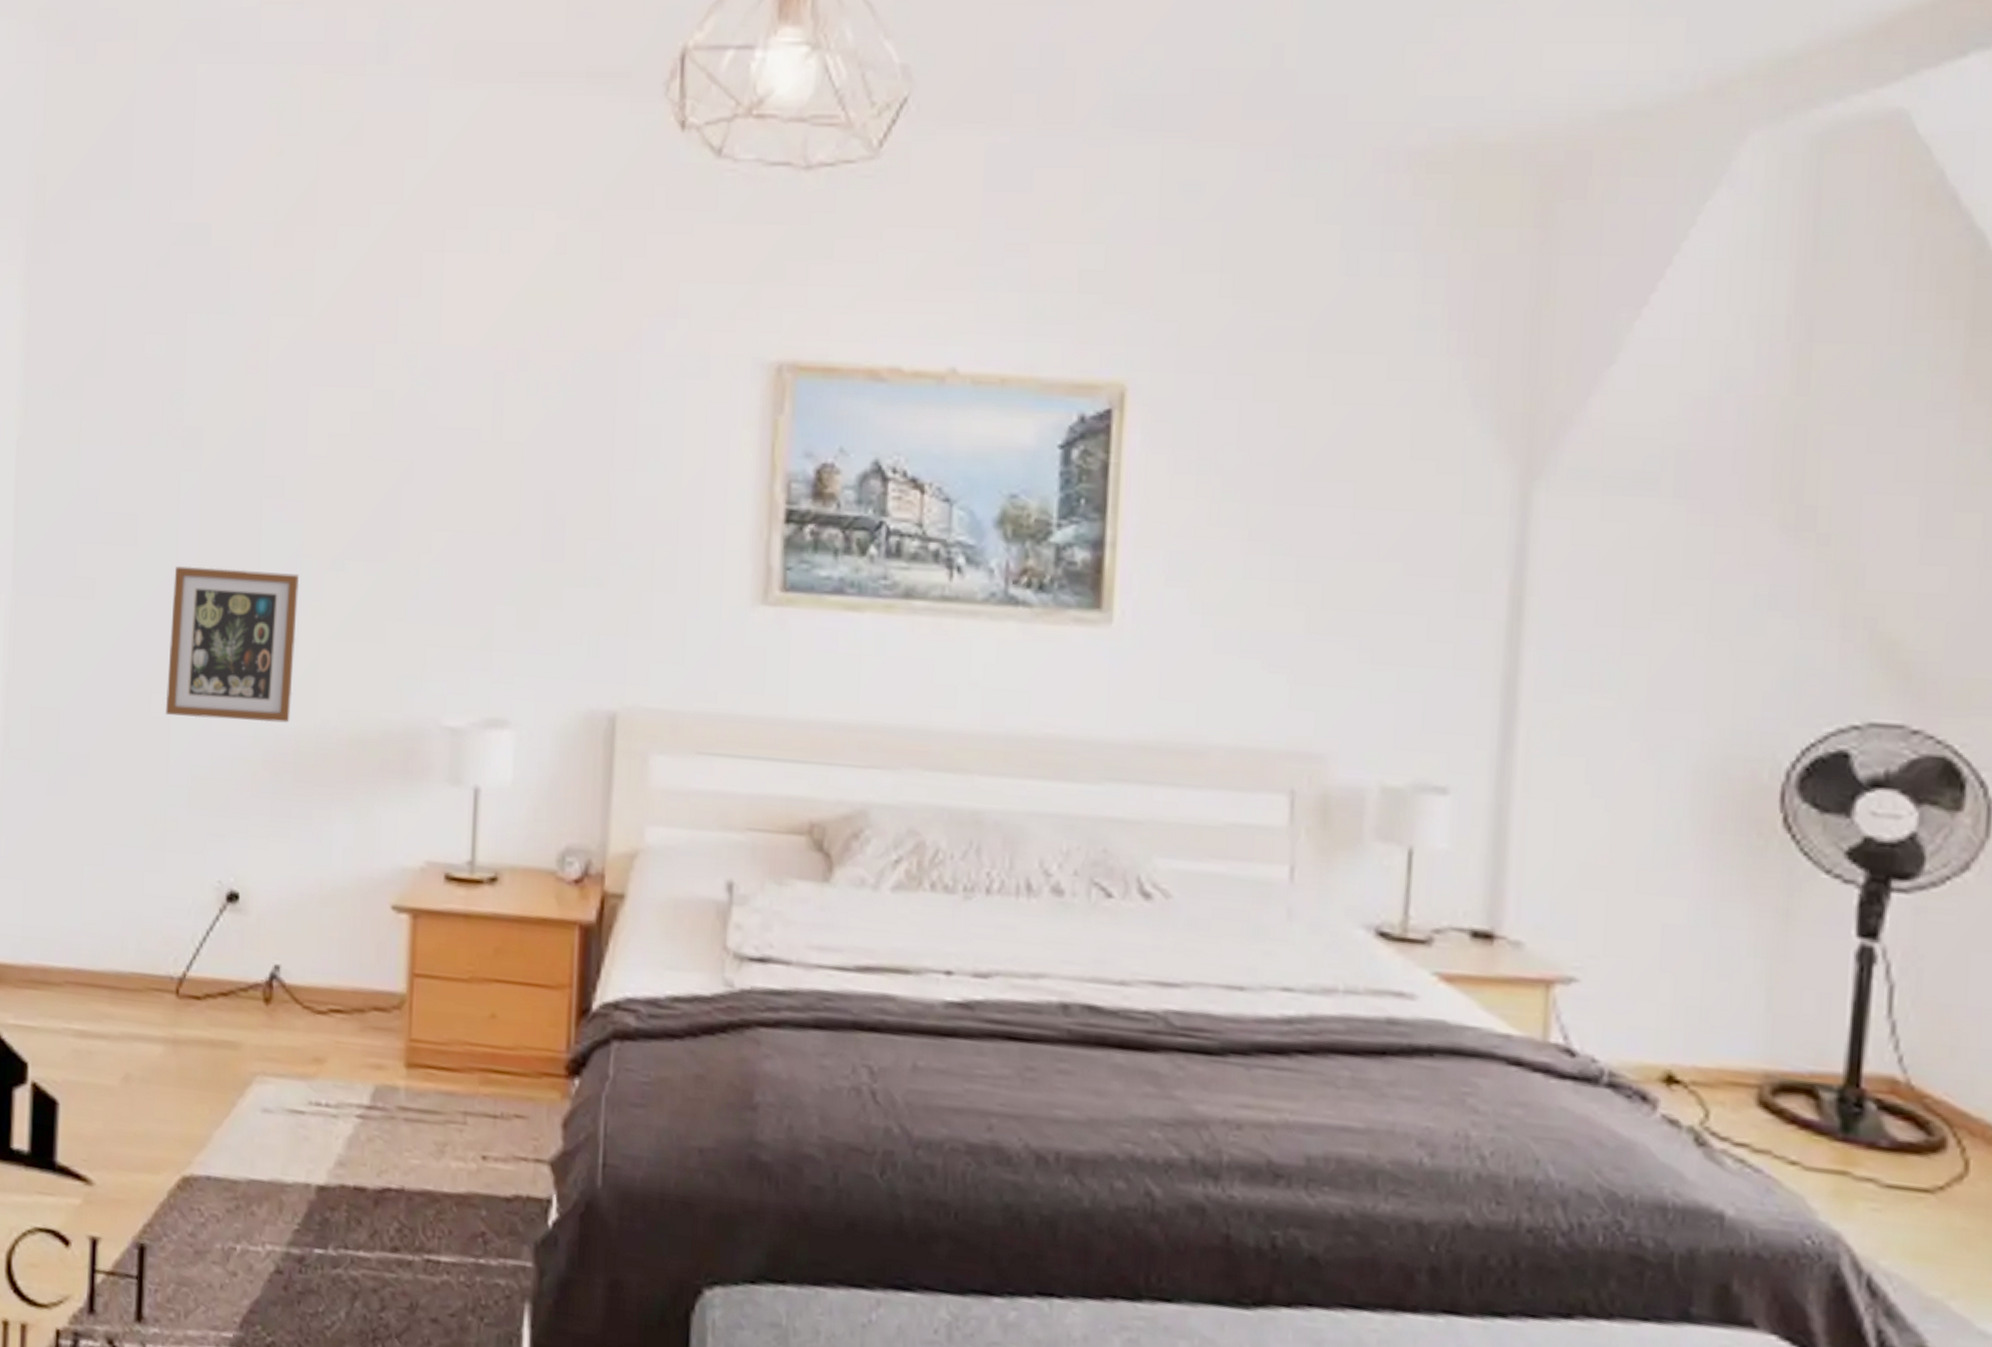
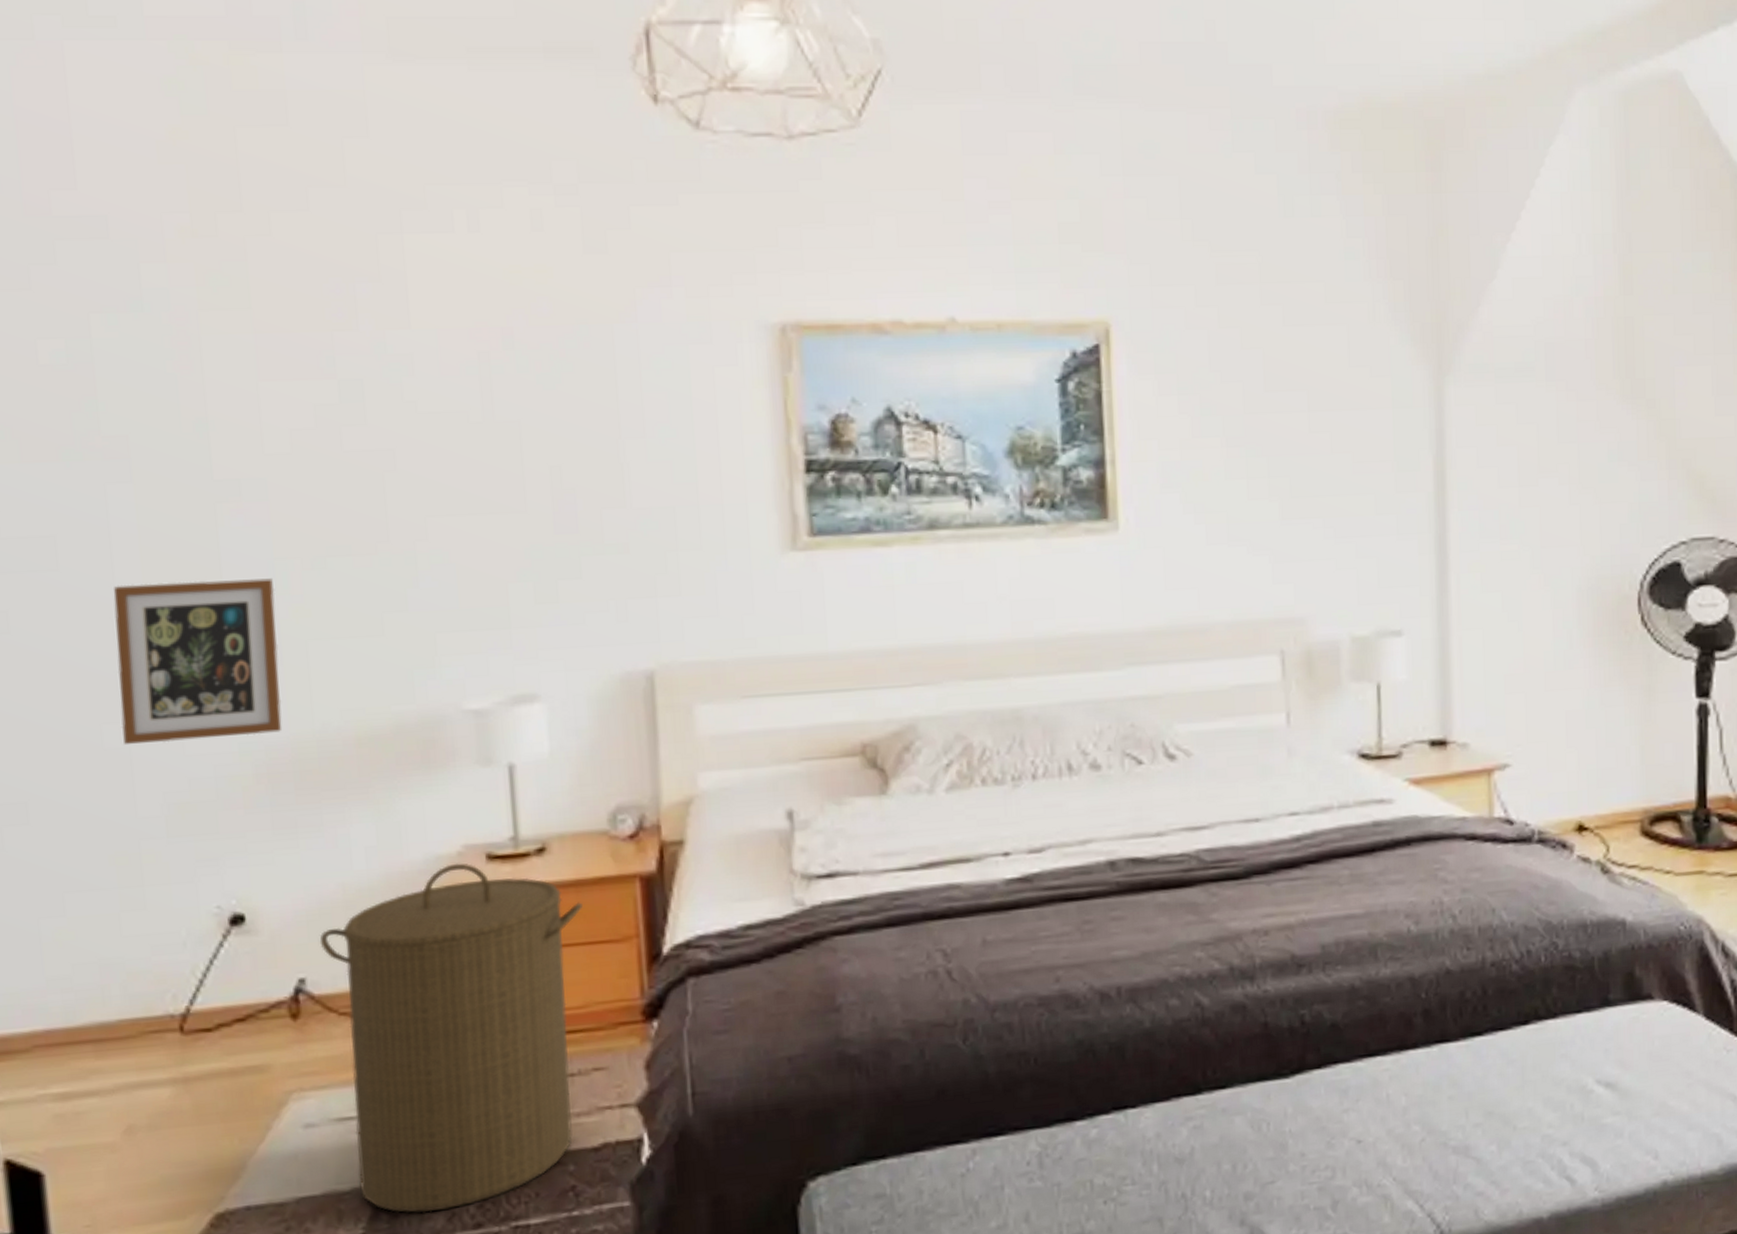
laundry hamper: none [295,878,524,1227] -> present [319,863,583,1213]

